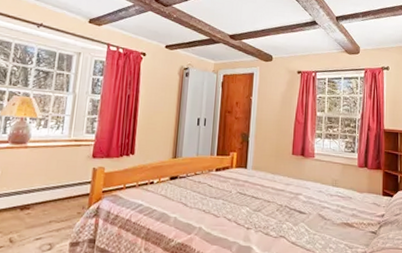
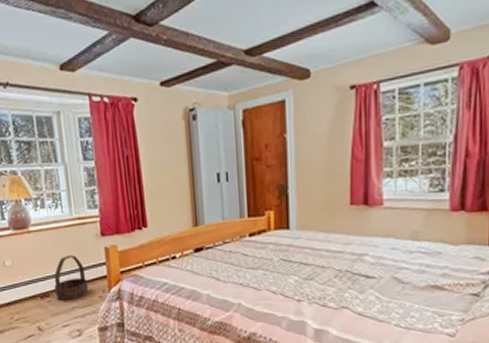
basket: none [35,172,71,214] -> present [53,255,89,300]

